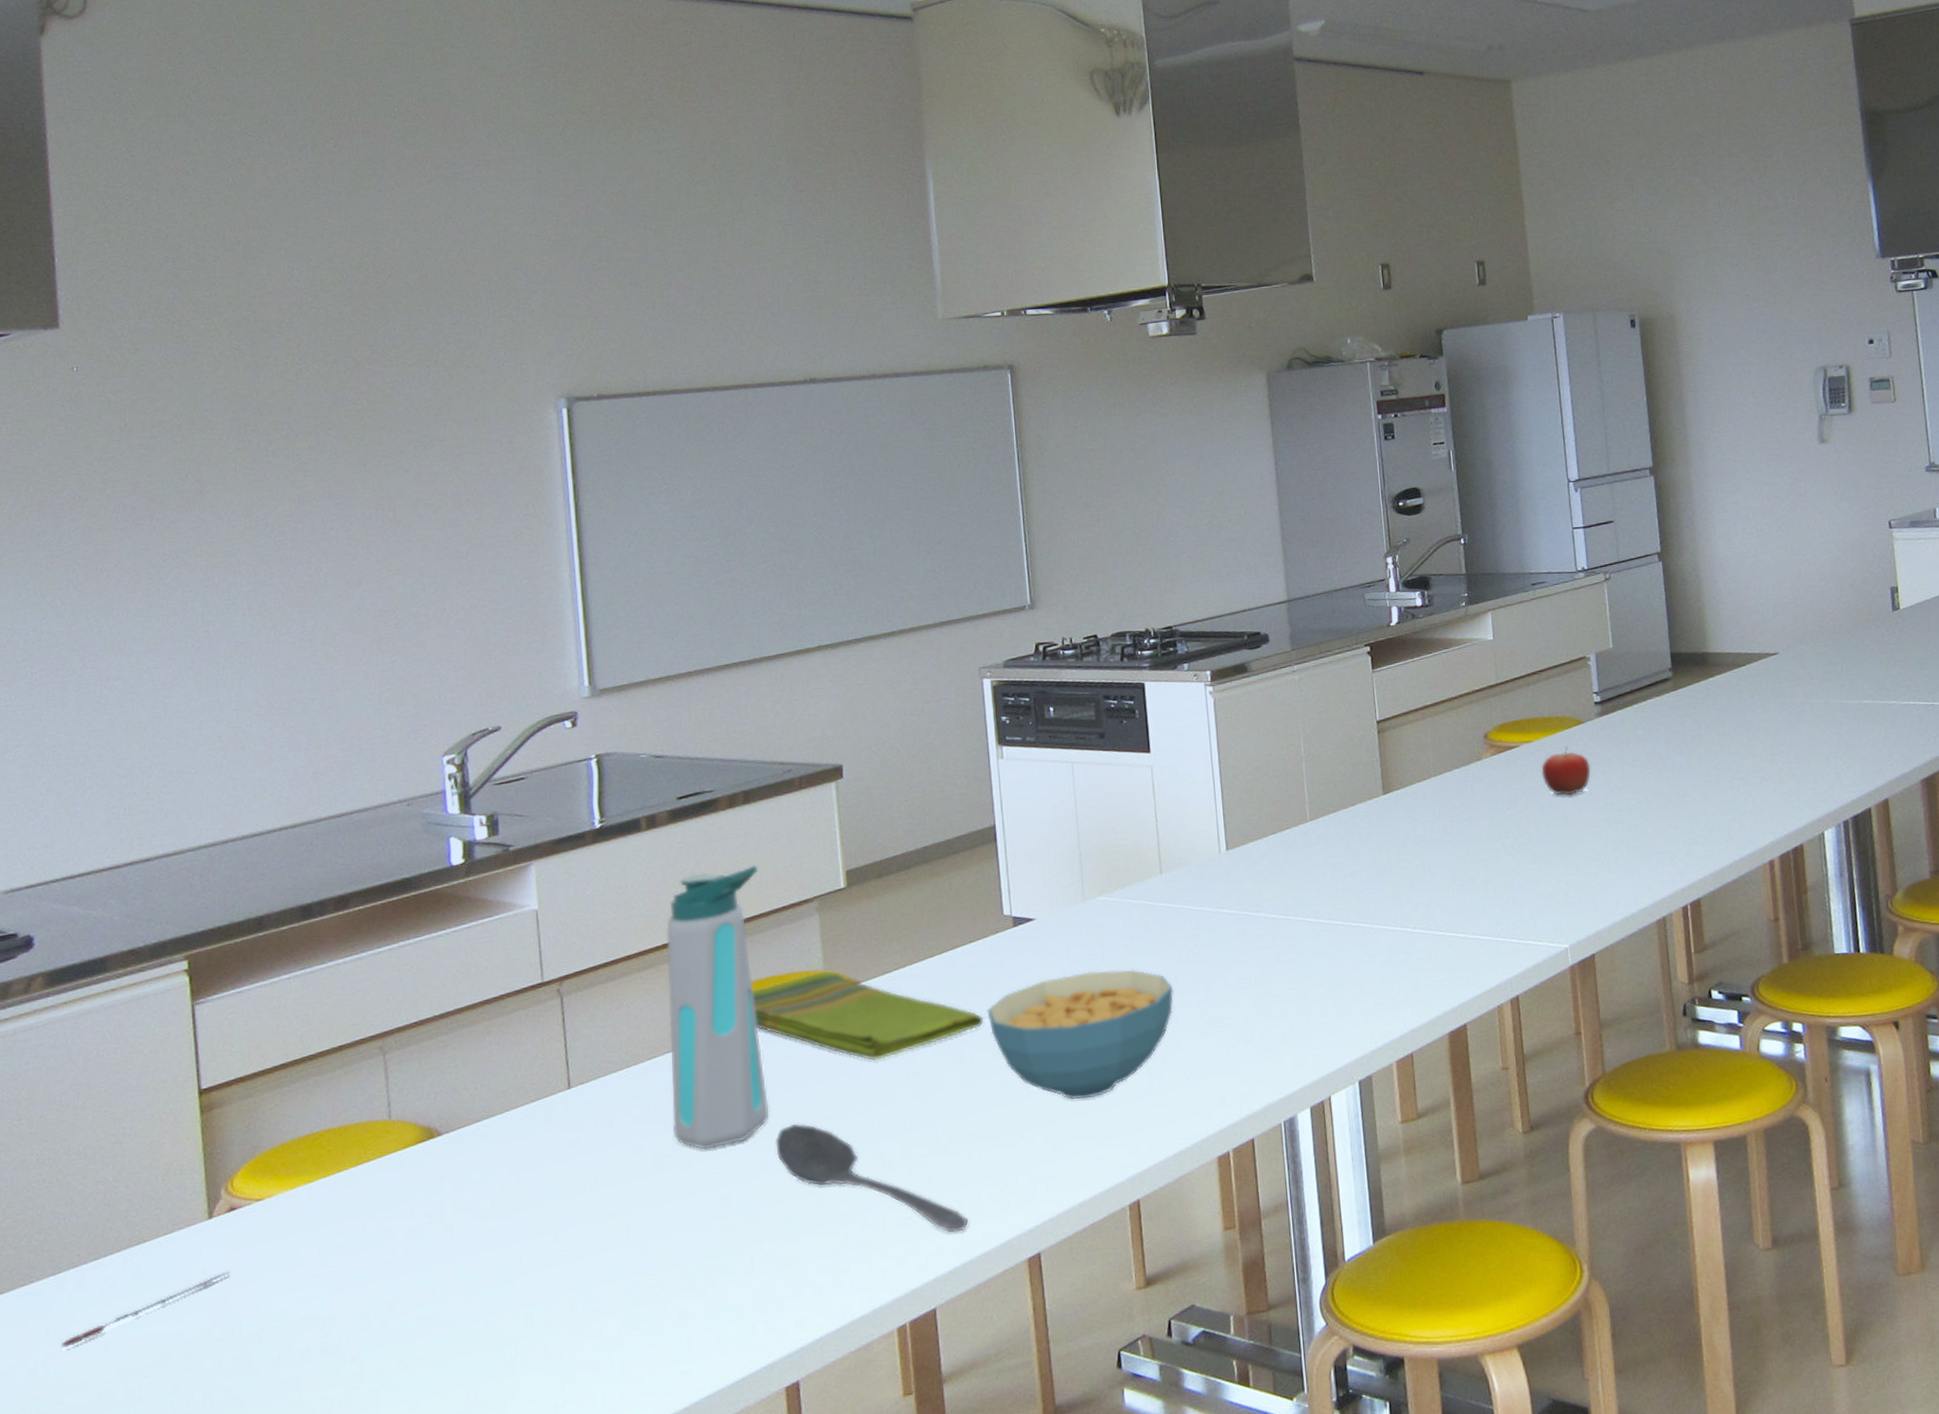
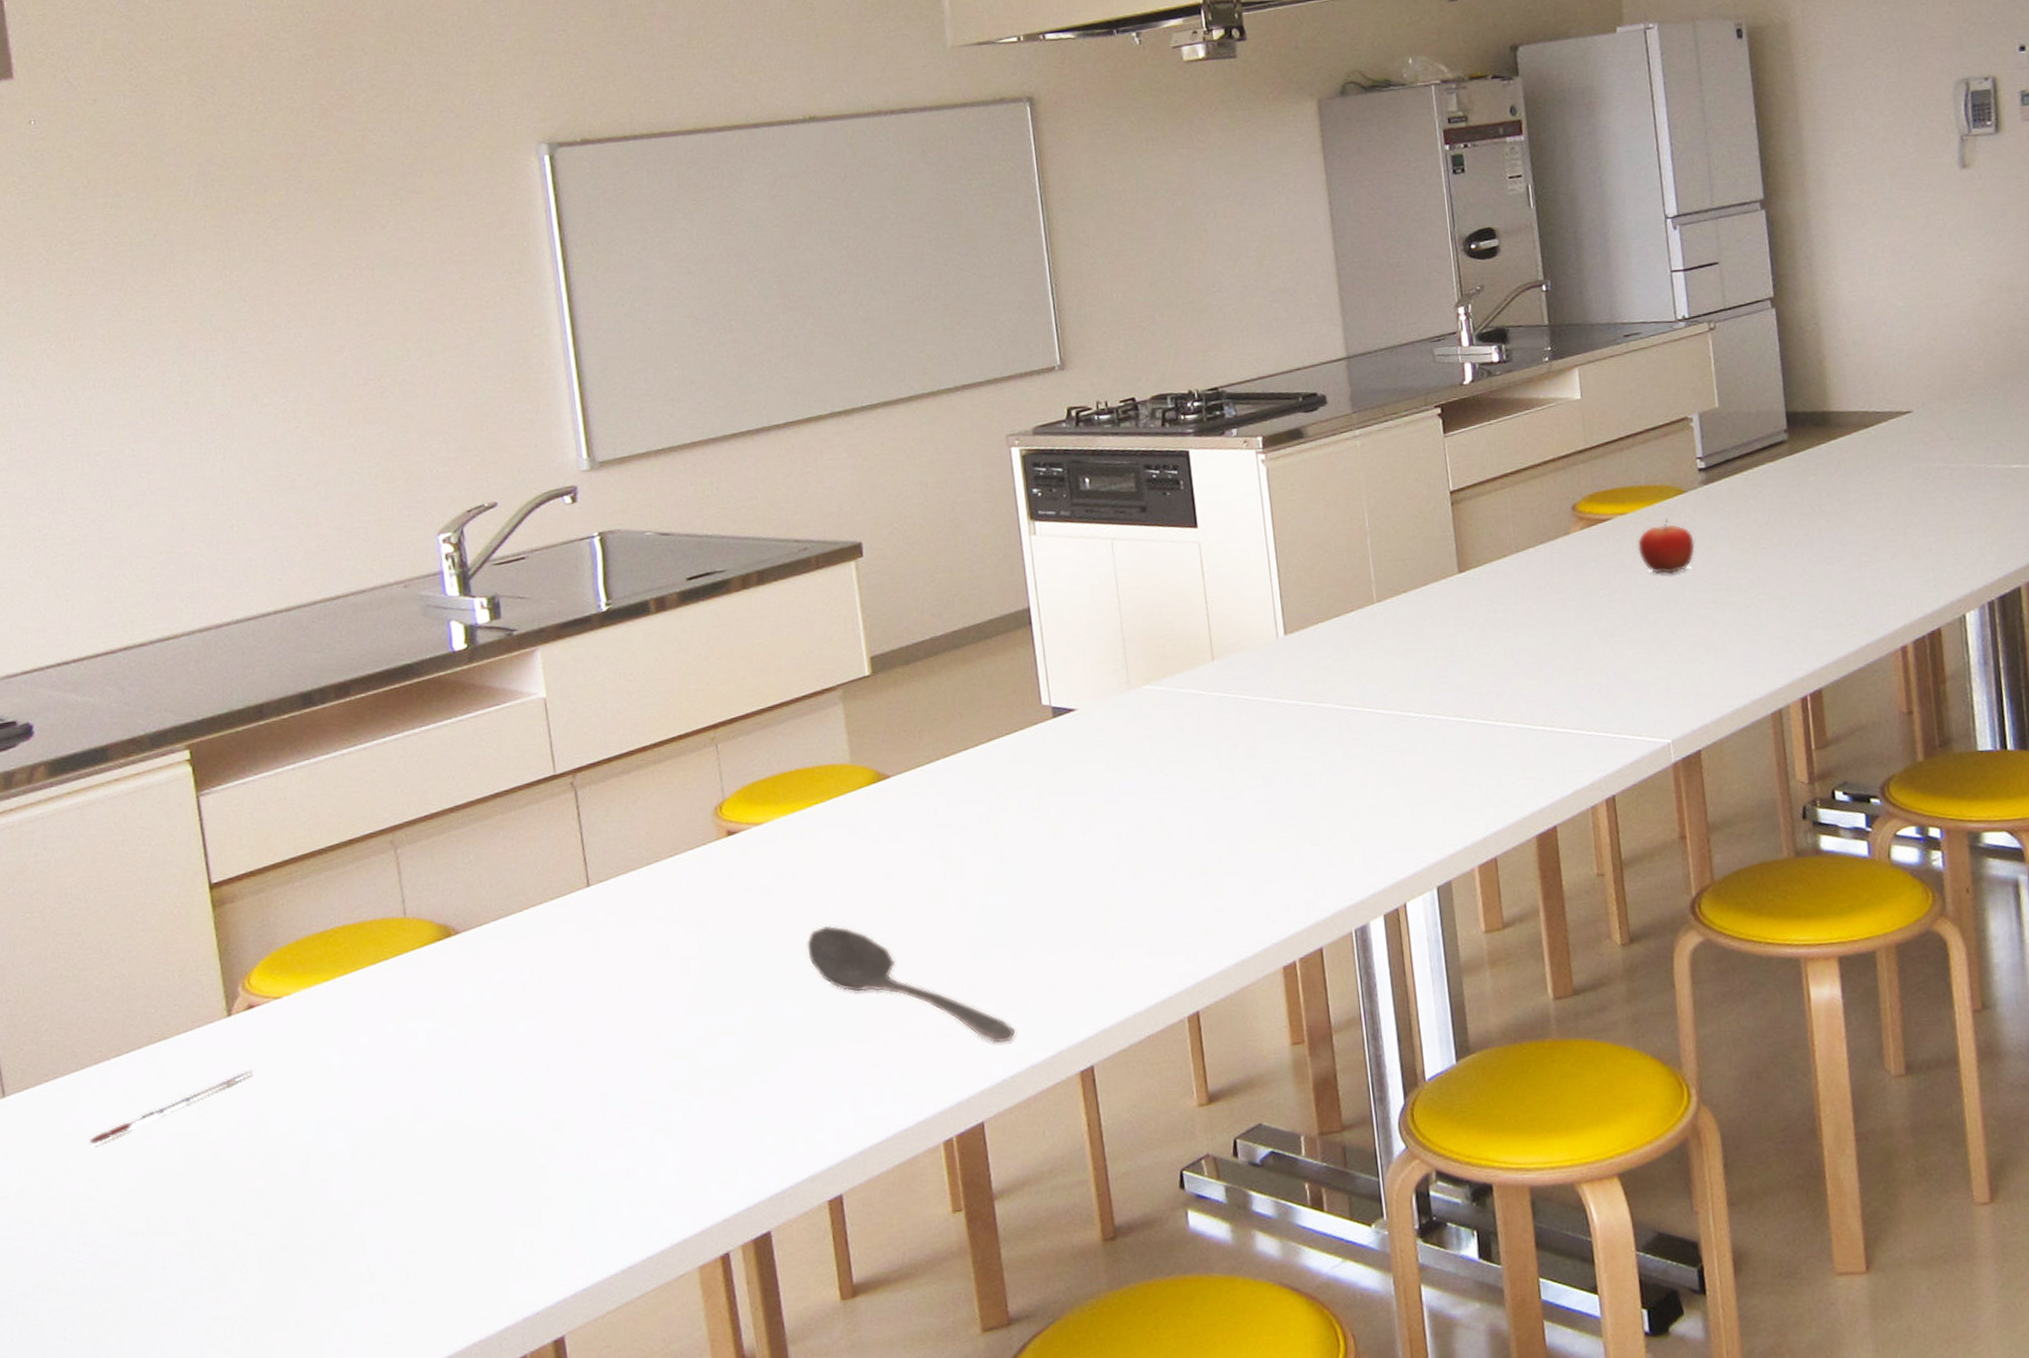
water bottle: present [666,864,770,1150] -> none [682,650,800,952]
dish towel: present [752,970,984,1061] -> none [775,764,1025,861]
cereal bowl: present [987,969,1174,1100] -> none [1027,764,1231,905]

